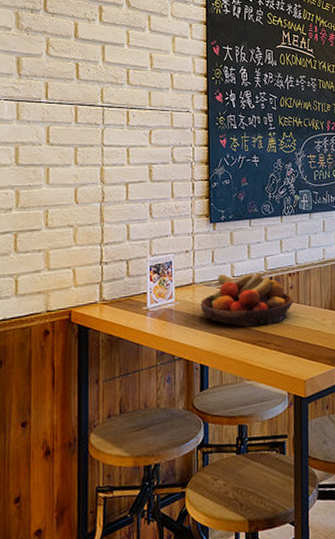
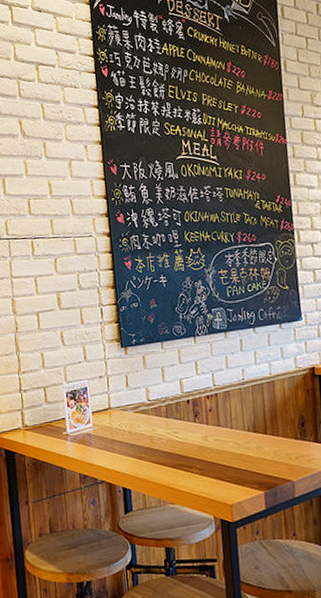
fruit bowl: present [200,273,293,327] -> none [118,396,213,451]

